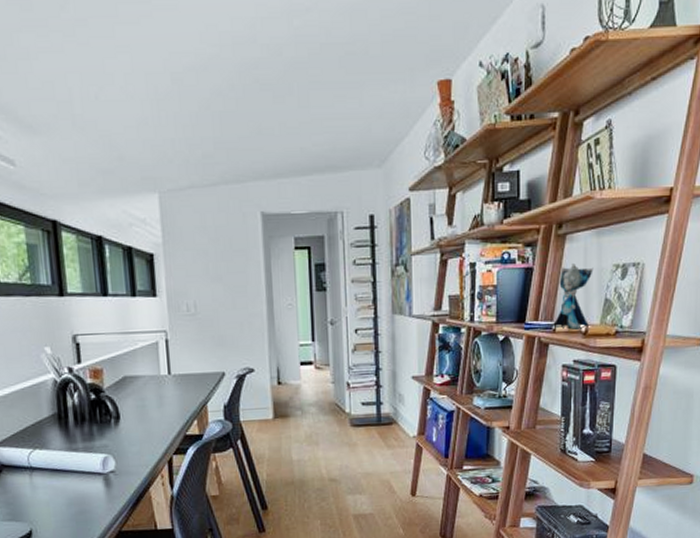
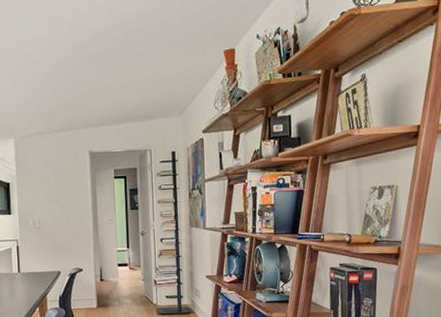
figurine: present [552,264,594,330] -> none [320,187,354,239]

